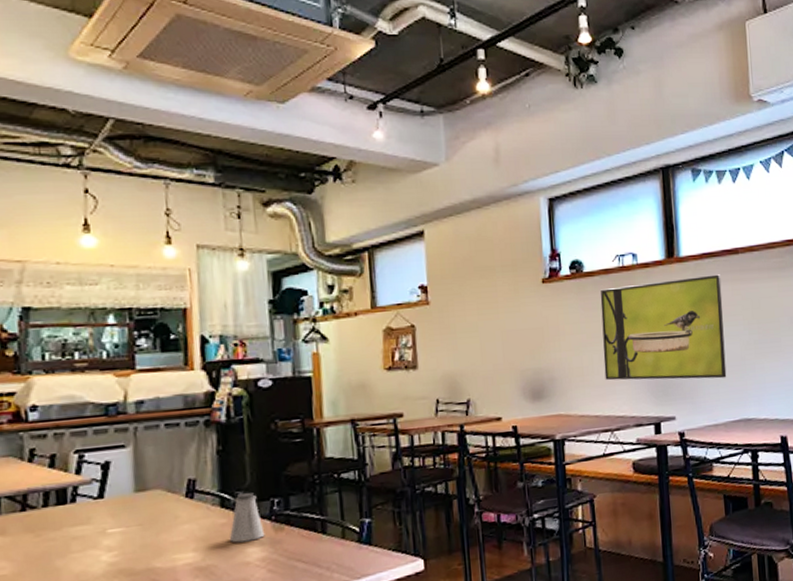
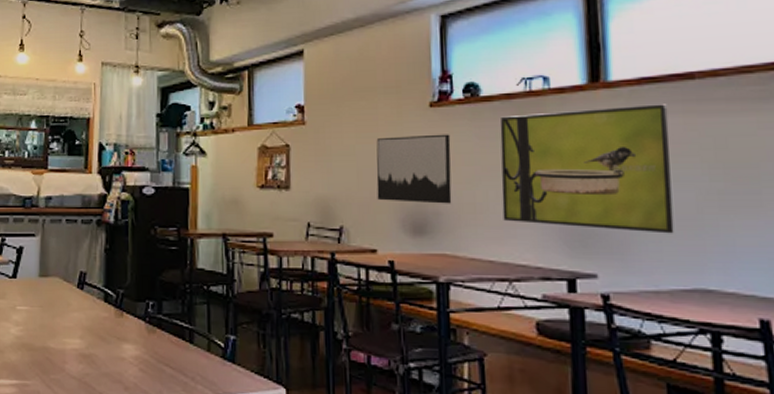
saltshaker: present [229,493,265,543] -> none [109,292,139,338]
wall art: none [497,307,564,372] -> present [376,134,452,204]

